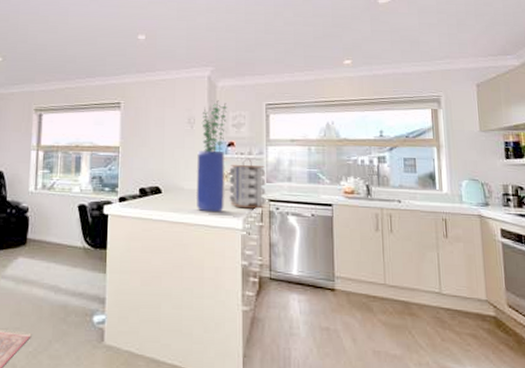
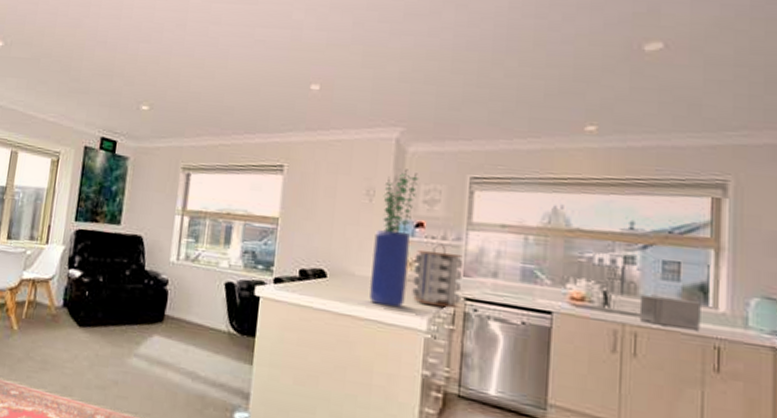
toaster: none [391,185,433,209] -> present [639,295,701,332]

